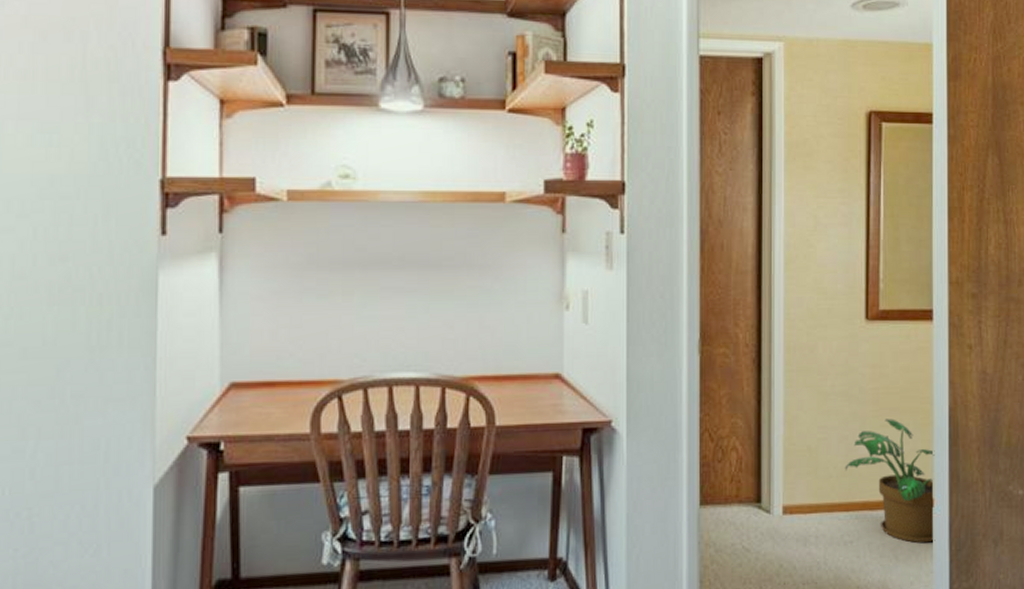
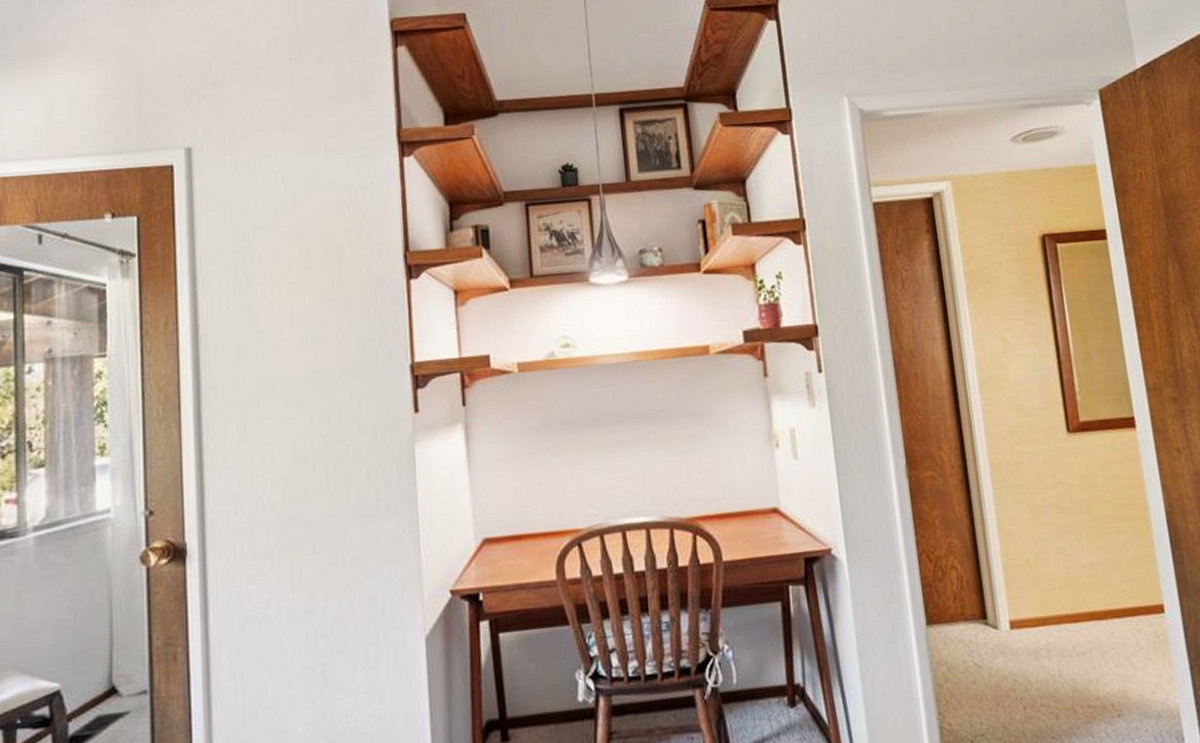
potted plant: present [845,419,935,544] -> none [1066,527,1172,651]

